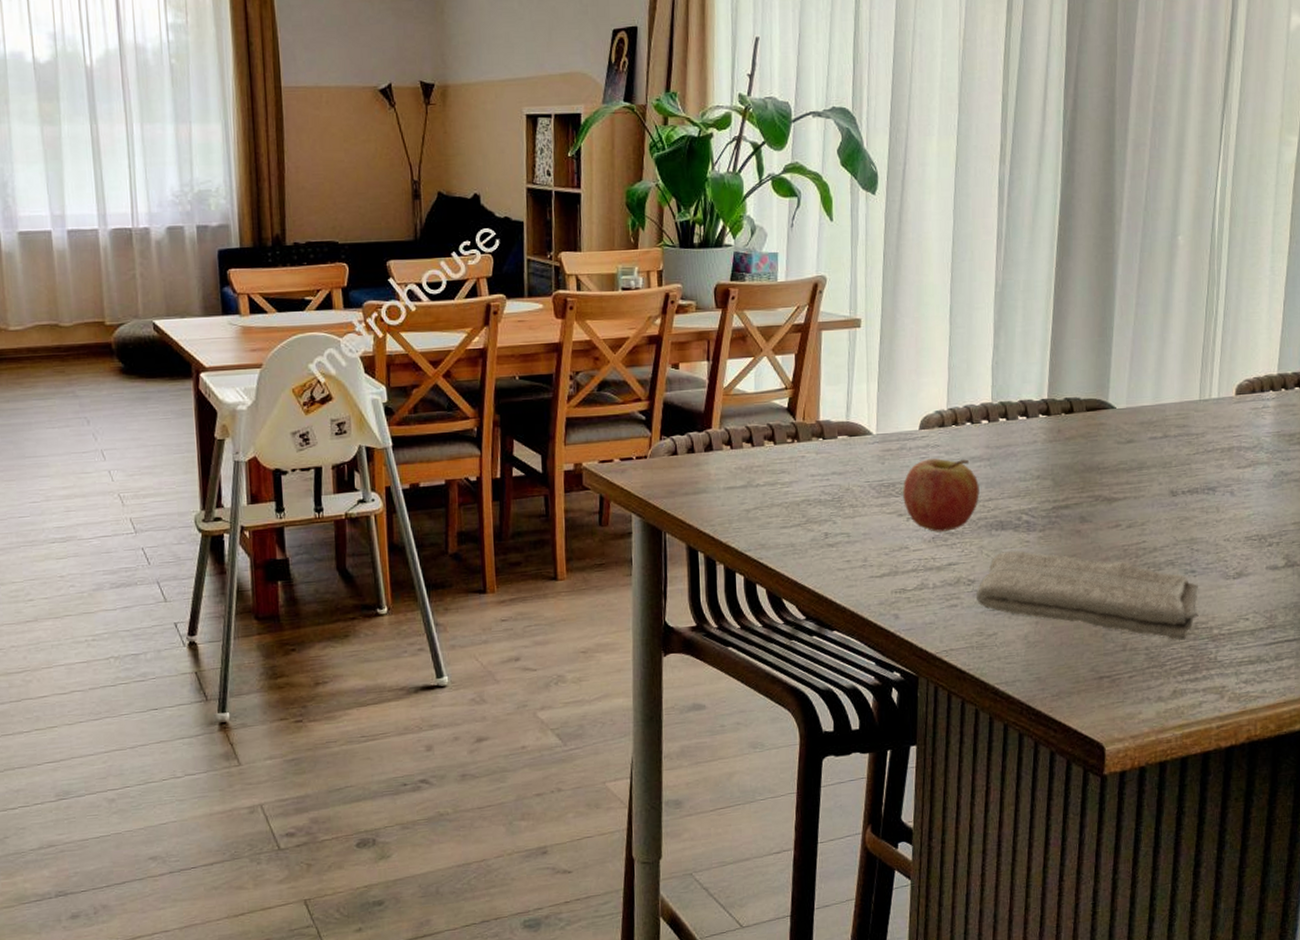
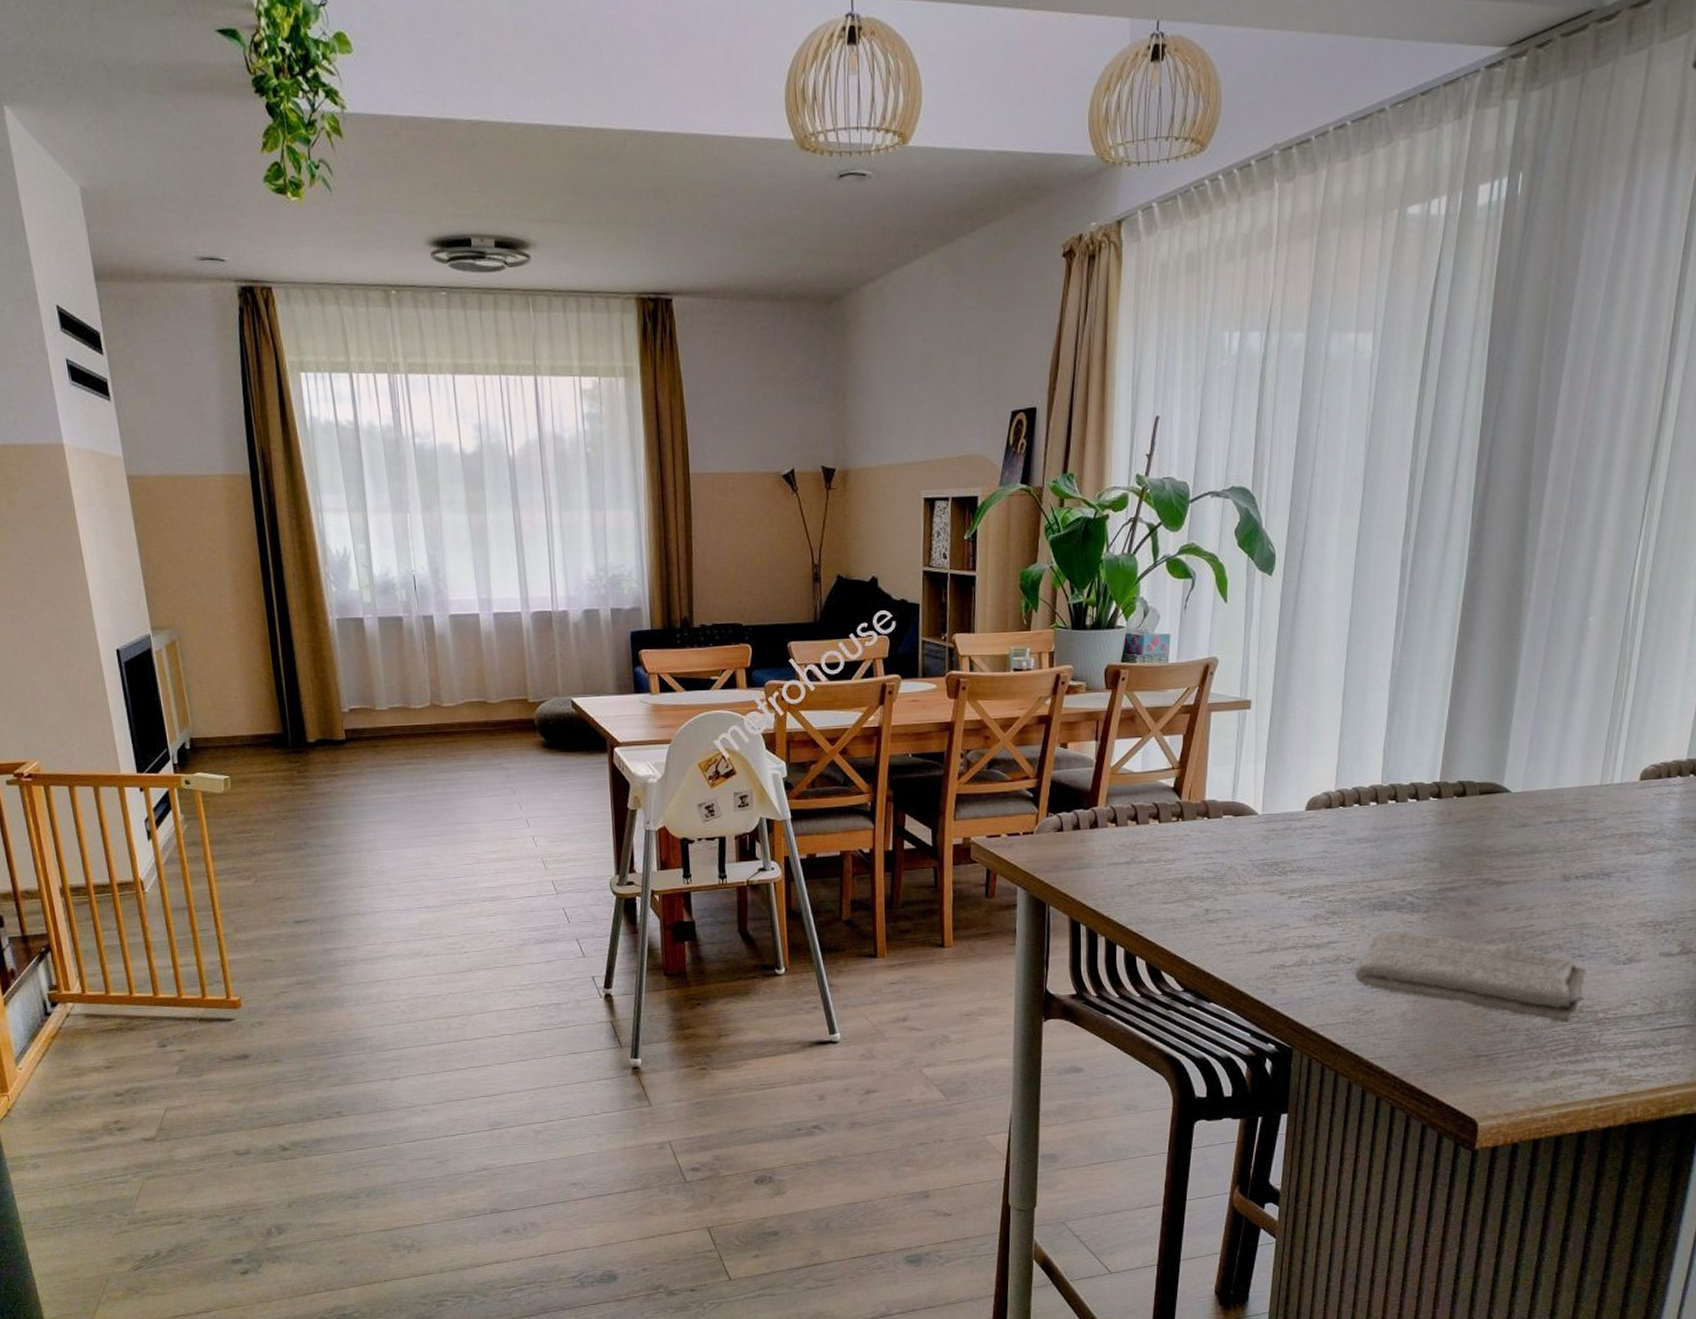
fruit: present [903,458,980,533] -> none [1286,839,1364,912]

